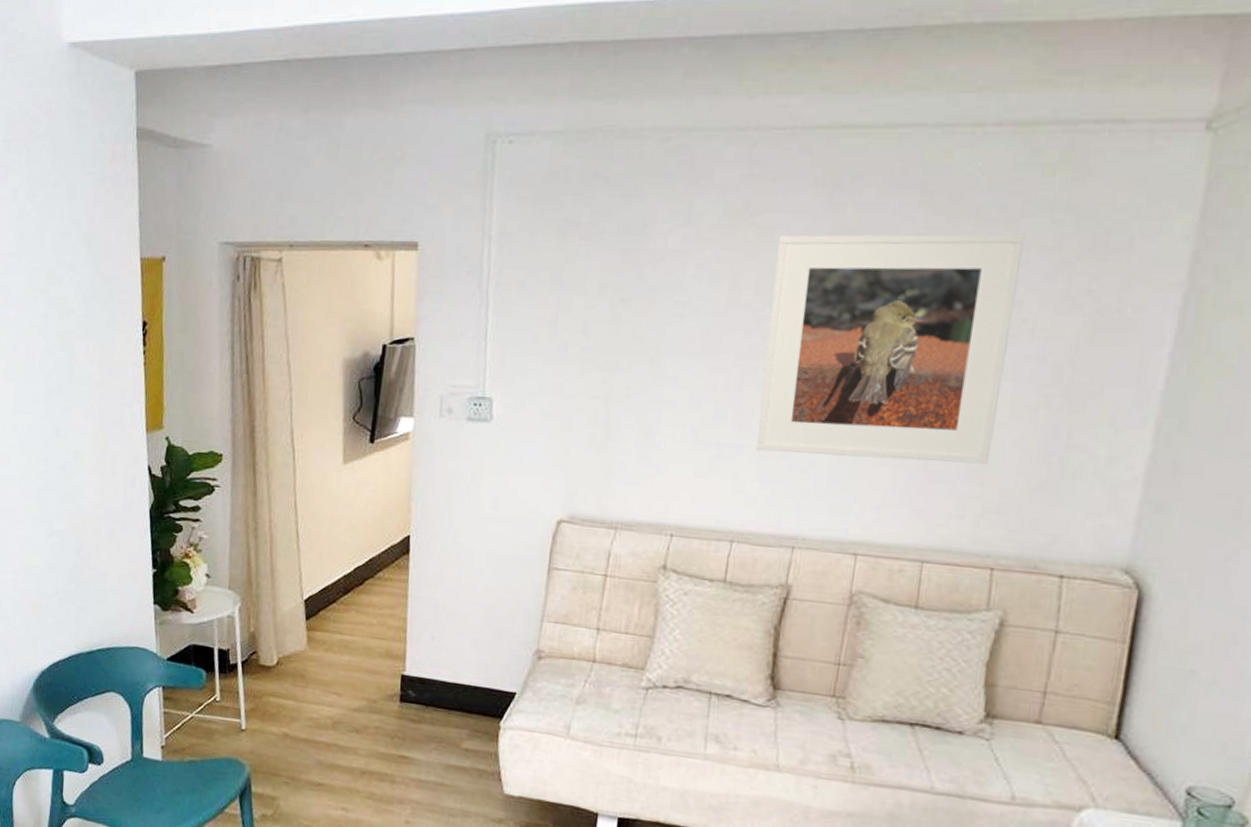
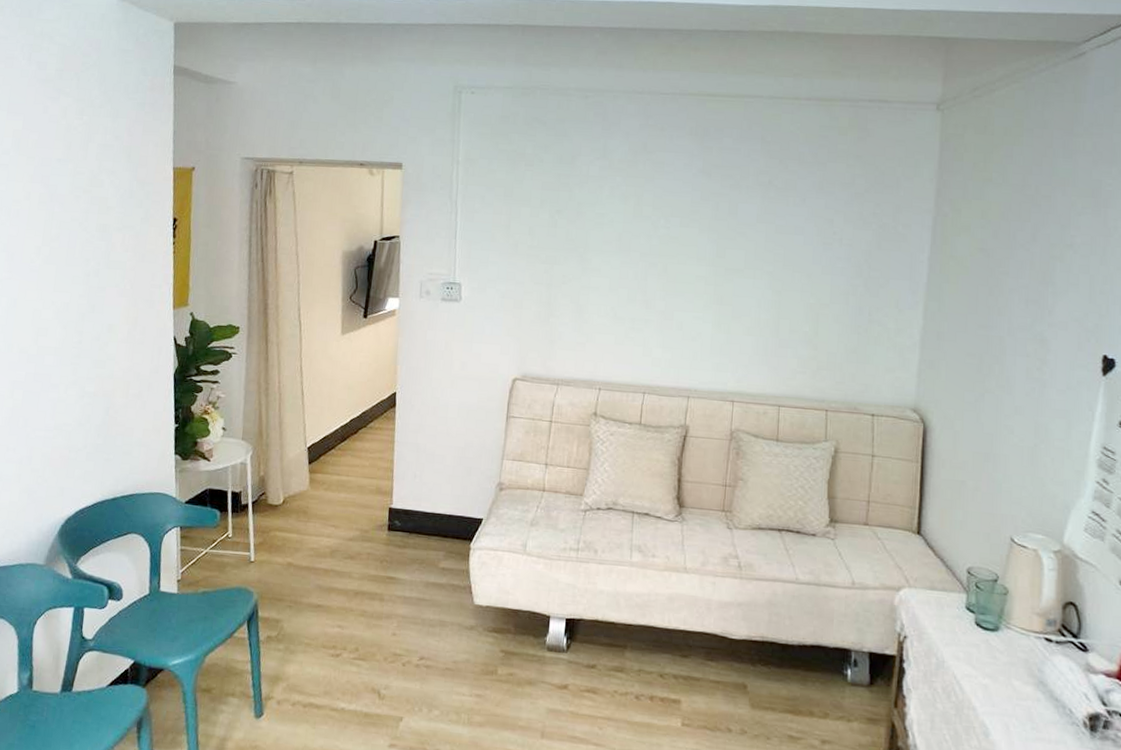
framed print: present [756,233,1025,464] -> none [659,168,831,334]

